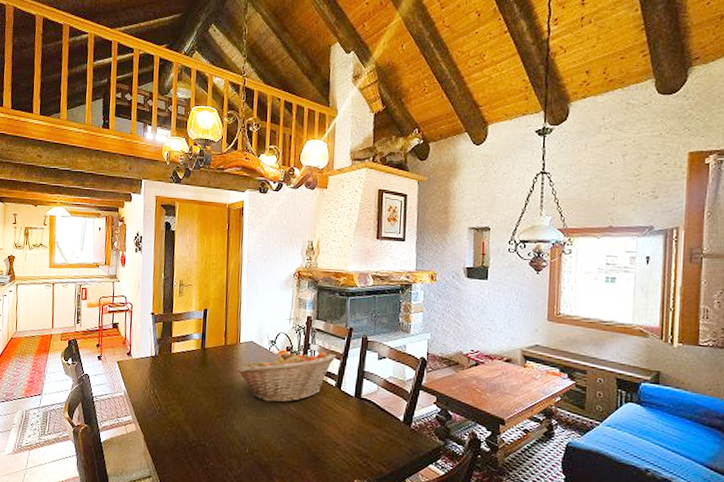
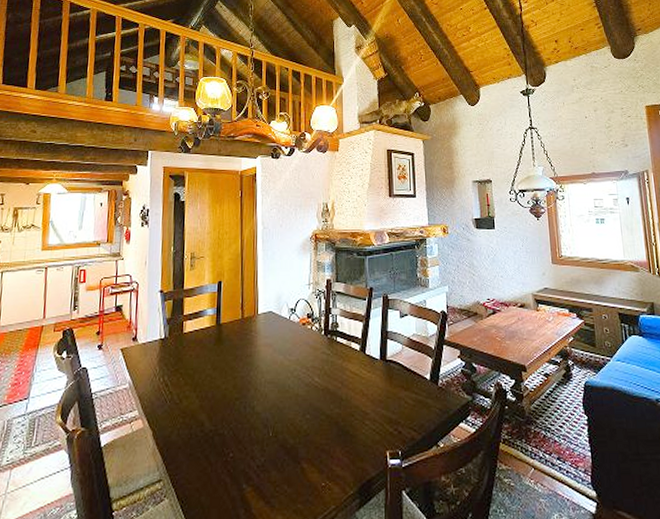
fruit basket: present [237,351,337,403] -> none [256,315,359,375]

